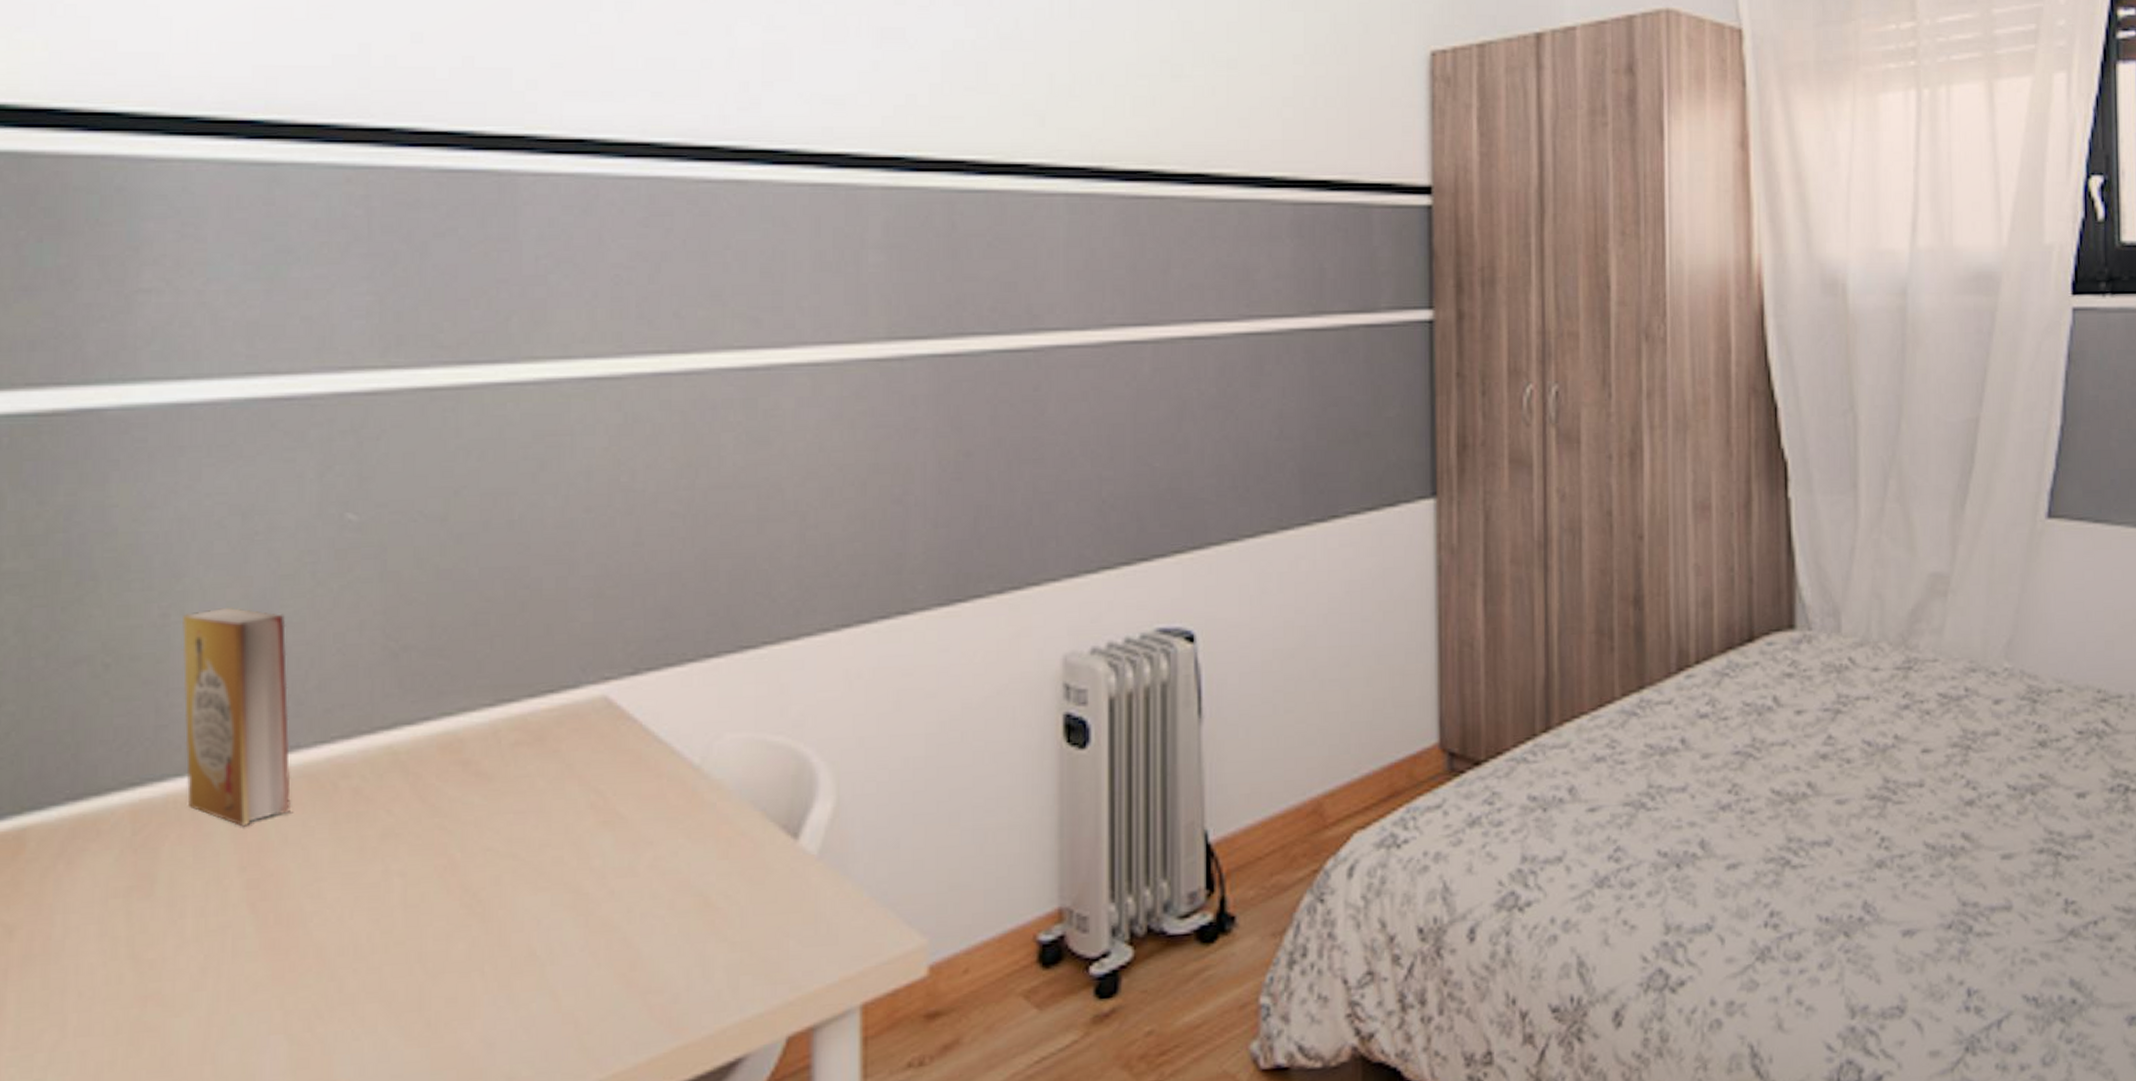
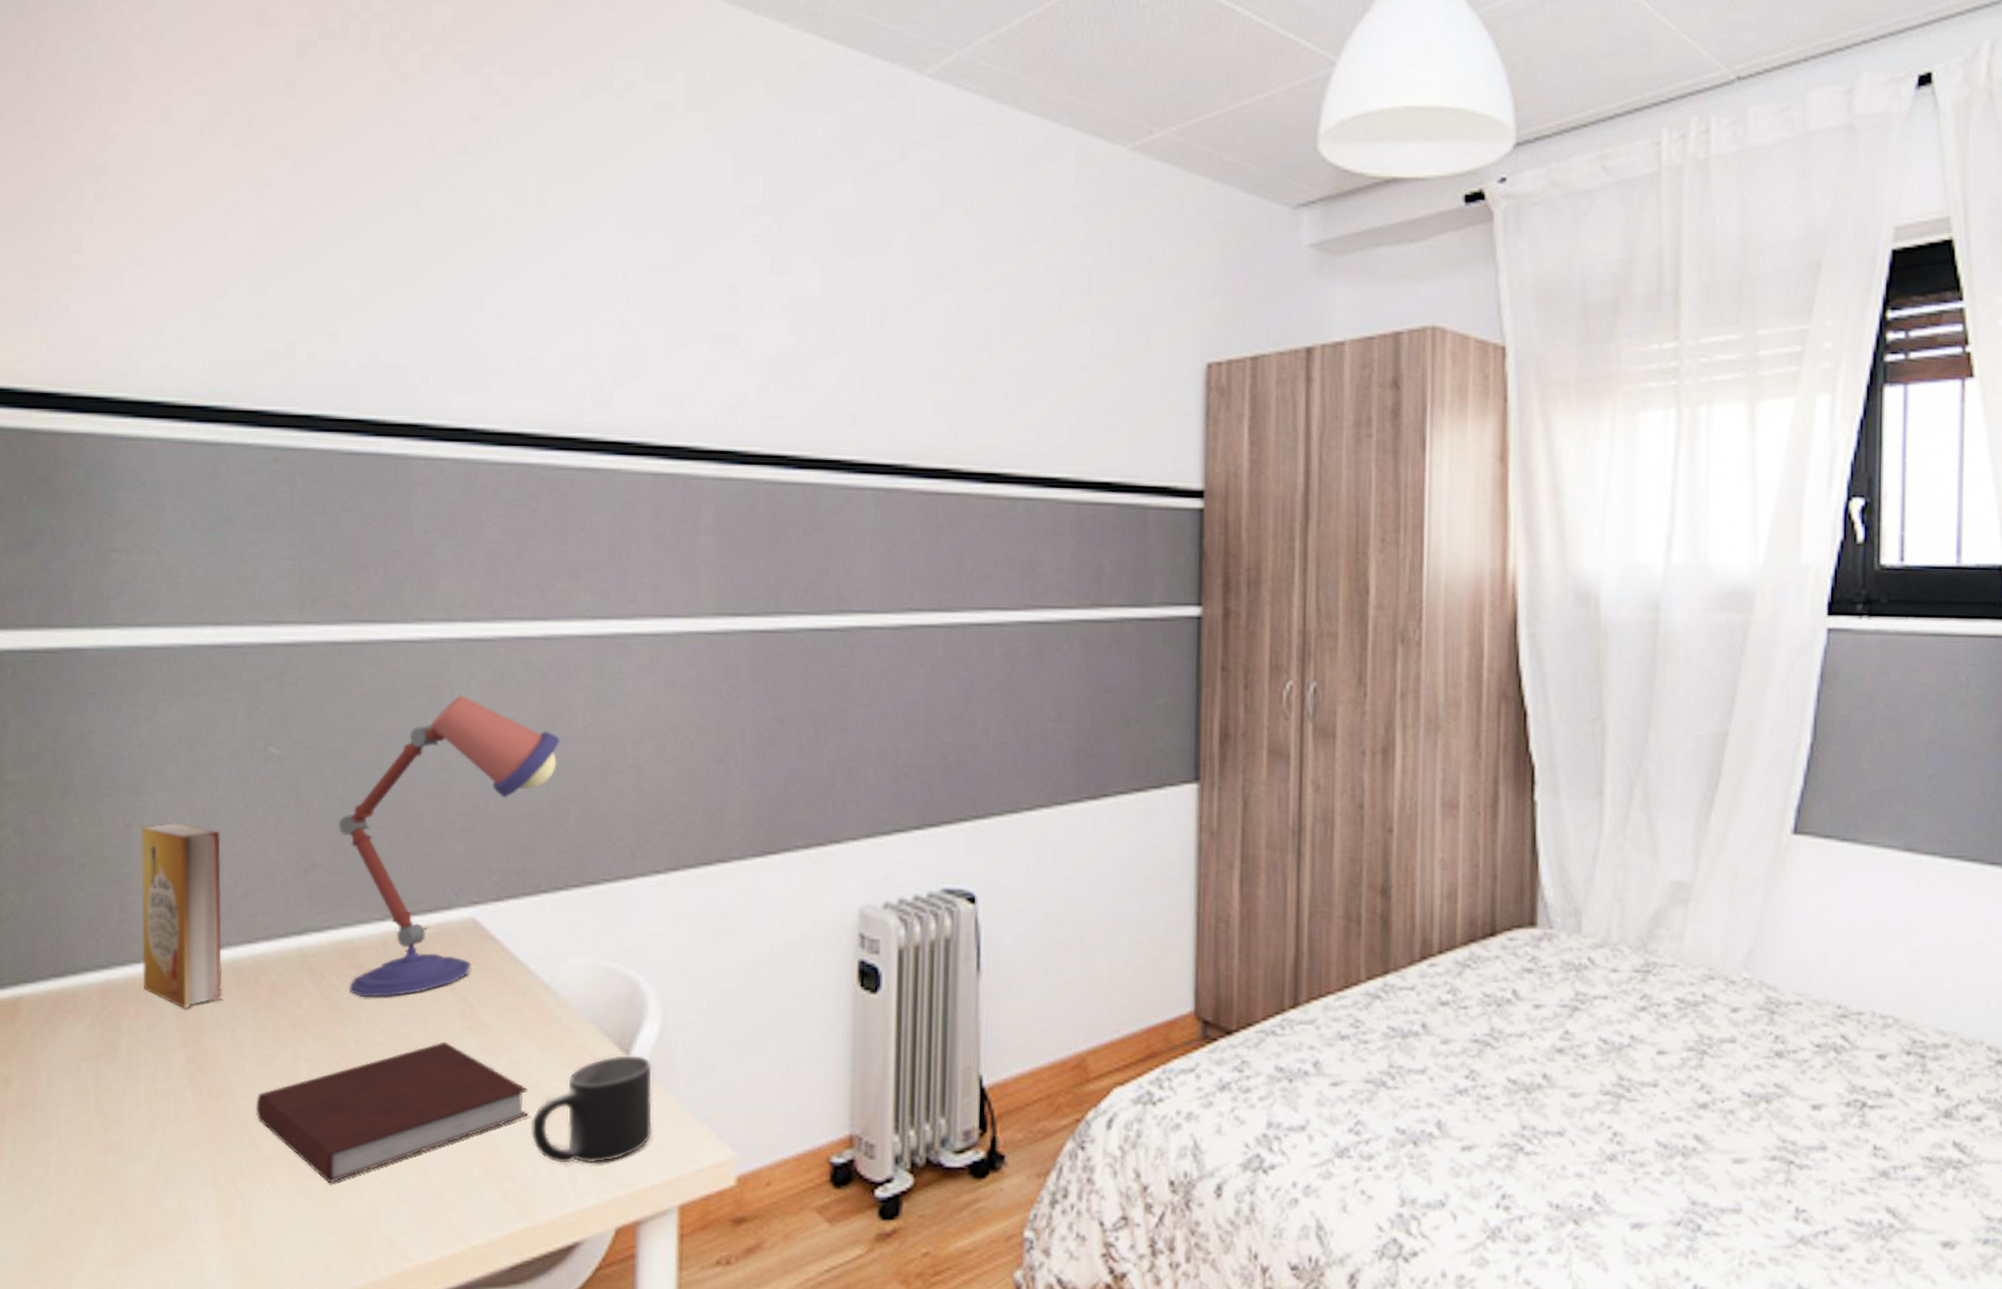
notebook: none [336,840,678,1017] -> present [255,1041,528,1184]
desk lamp: none [434,442,706,797] -> present [337,695,560,998]
mug: none [680,837,828,969] -> present [530,1054,653,1164]

